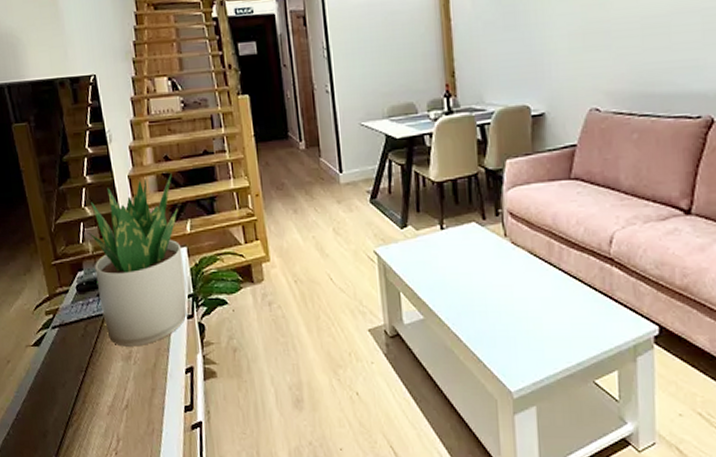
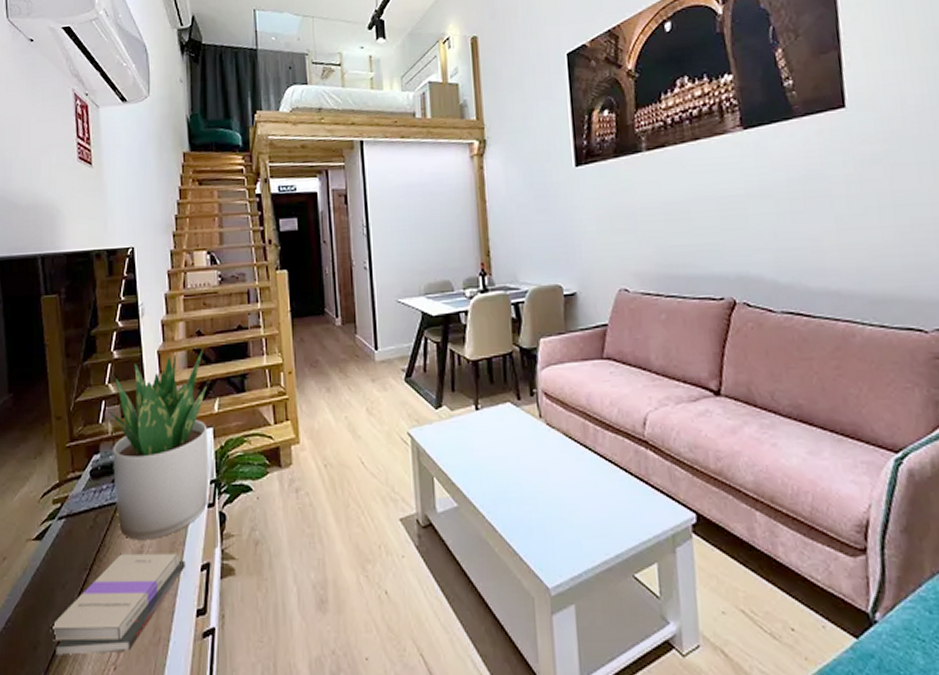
books: none [56,358,171,442] -> present [50,553,185,655]

